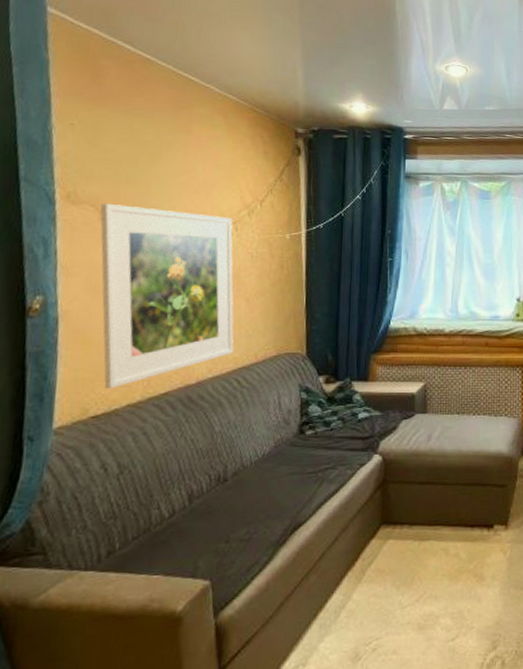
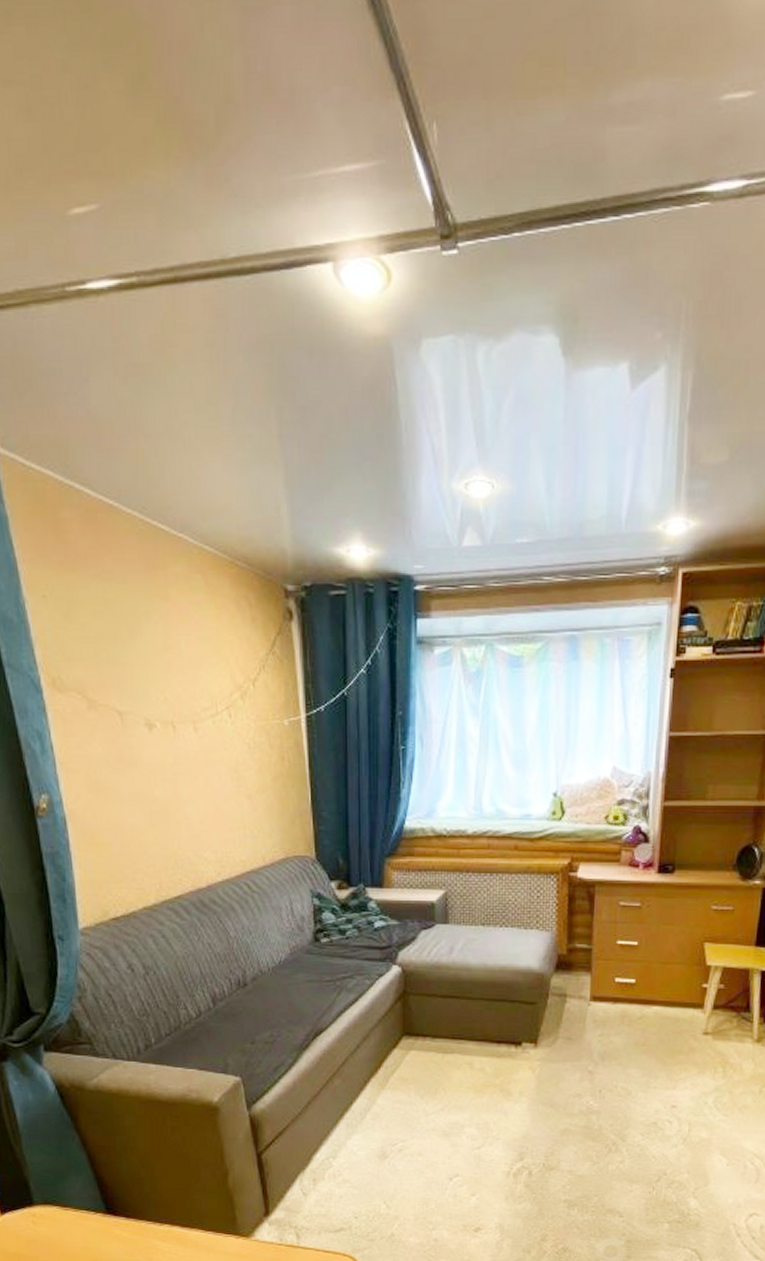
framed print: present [100,203,234,389] -> none [86,689,240,891]

